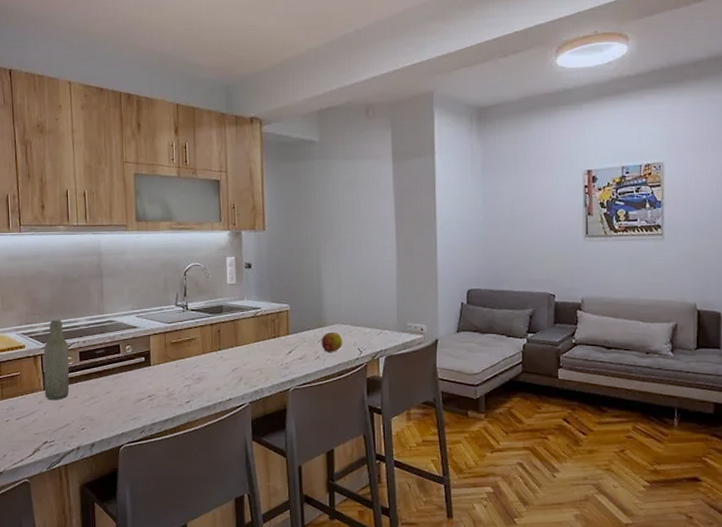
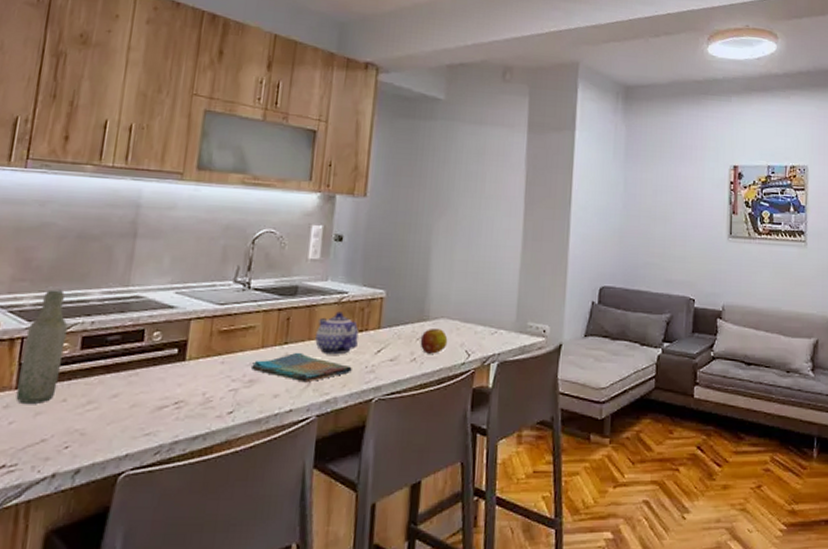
dish towel: none [197,356,271,378] -> present [250,352,352,383]
teapot: none [241,323,273,357] -> present [315,311,359,355]

